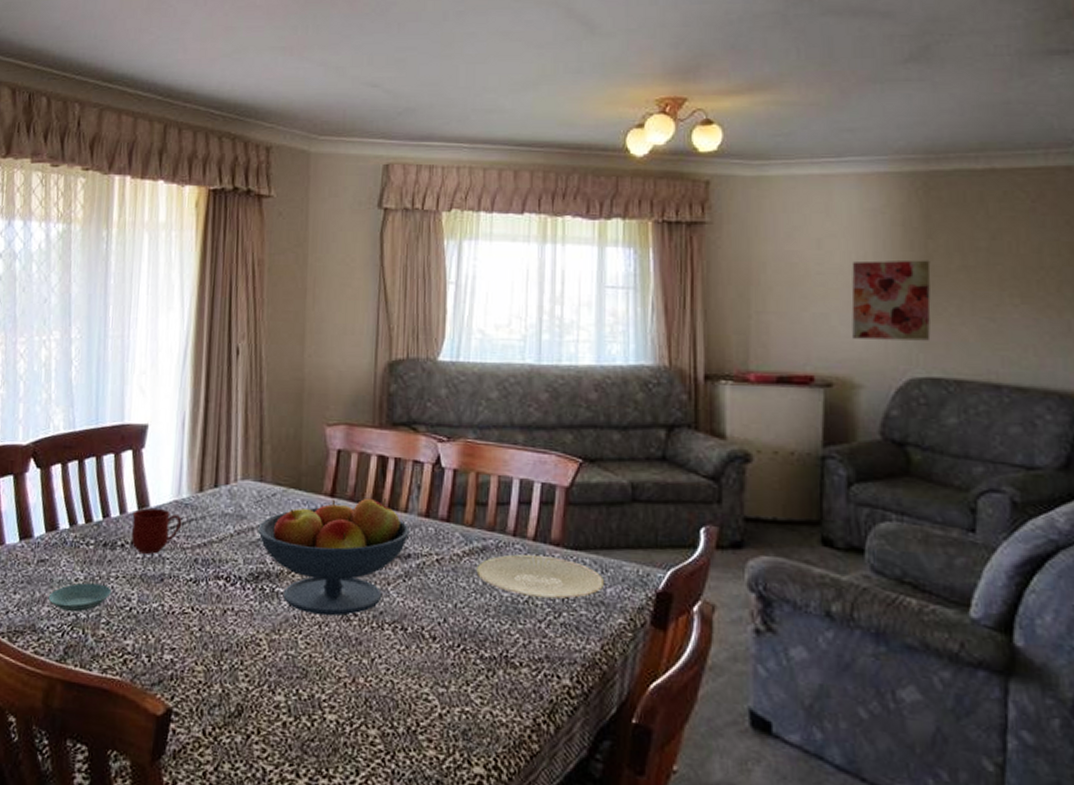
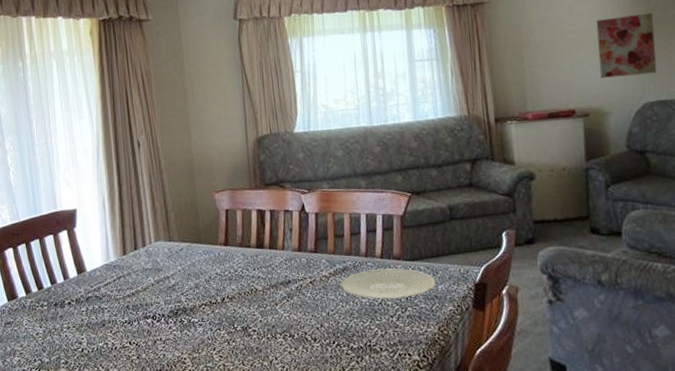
saucer: present [48,583,111,612] -> none [17,334,66,359]
mug: present [131,507,182,554] -> none [74,271,114,307]
fruit bowl: present [258,497,411,616] -> none [172,242,288,335]

